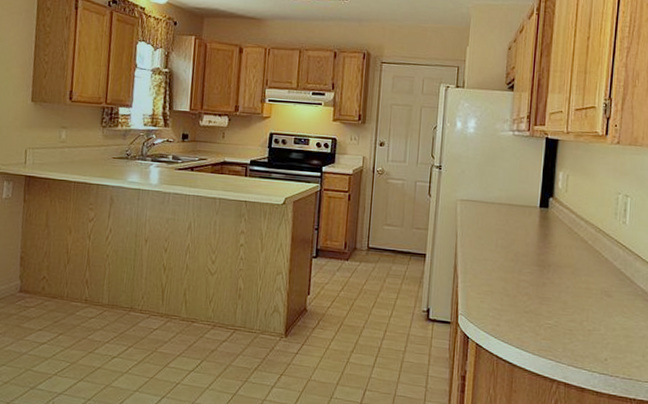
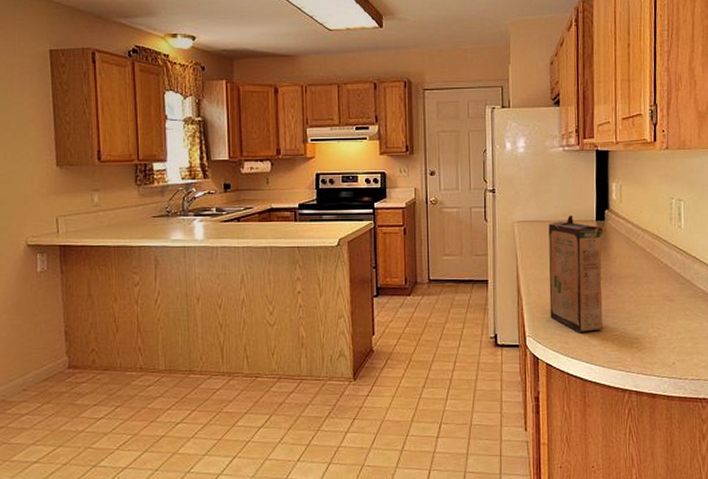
cereal box: none [484,199,545,317] -> present [548,215,604,332]

